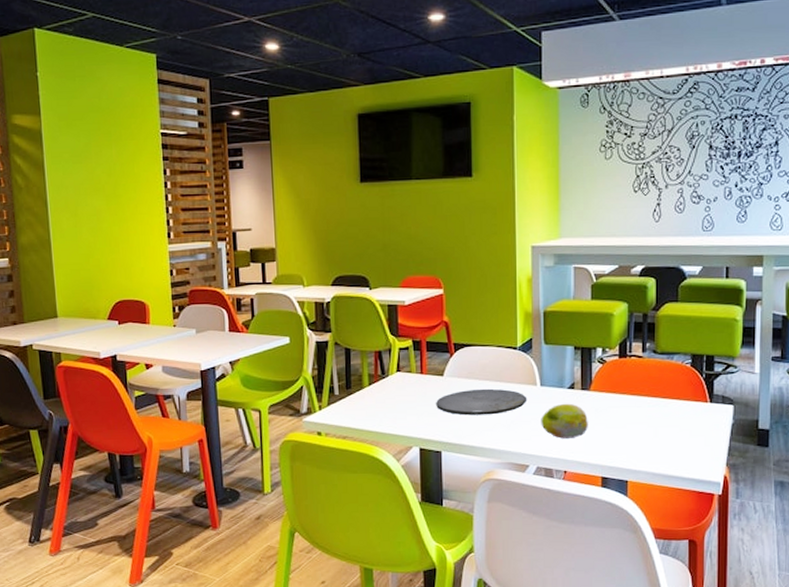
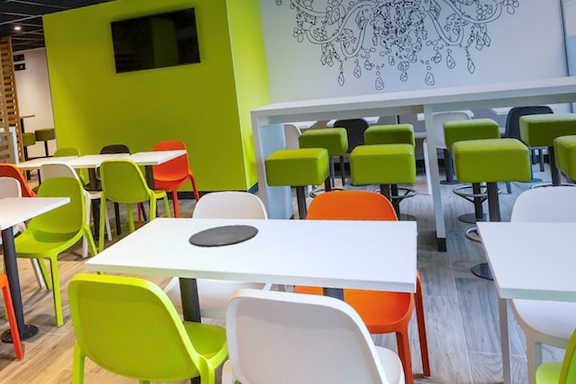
fruit: present [541,403,588,439] -> none [271,230,308,260]

